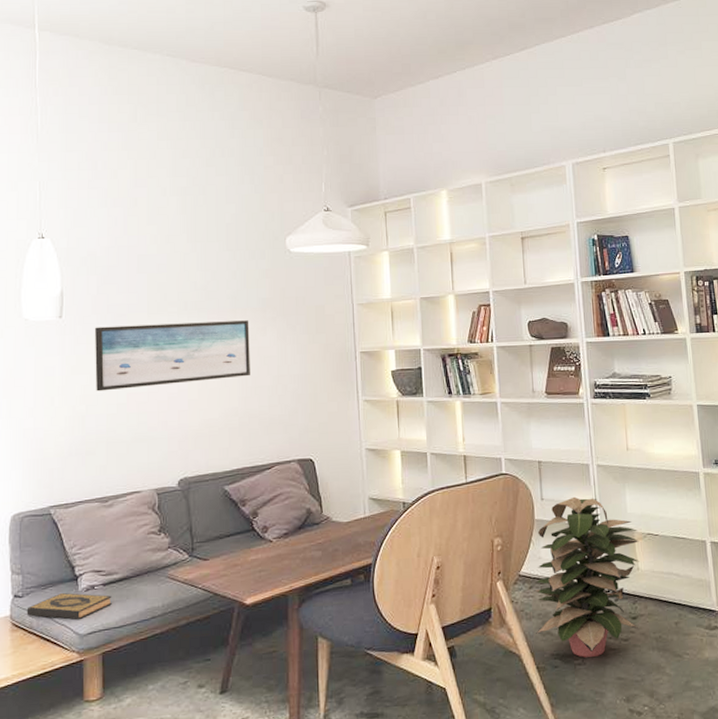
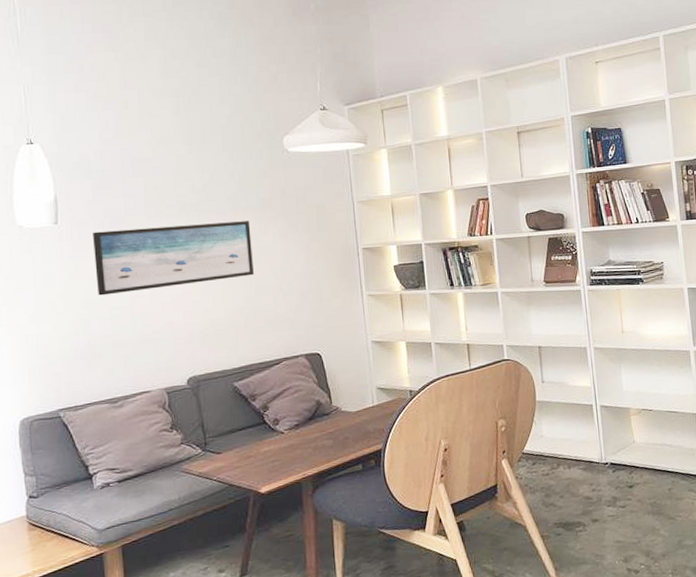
hardback book: present [26,592,112,620] -> none [42,491,128,516]
decorative plant: present [533,496,639,657] -> none [536,378,635,525]

